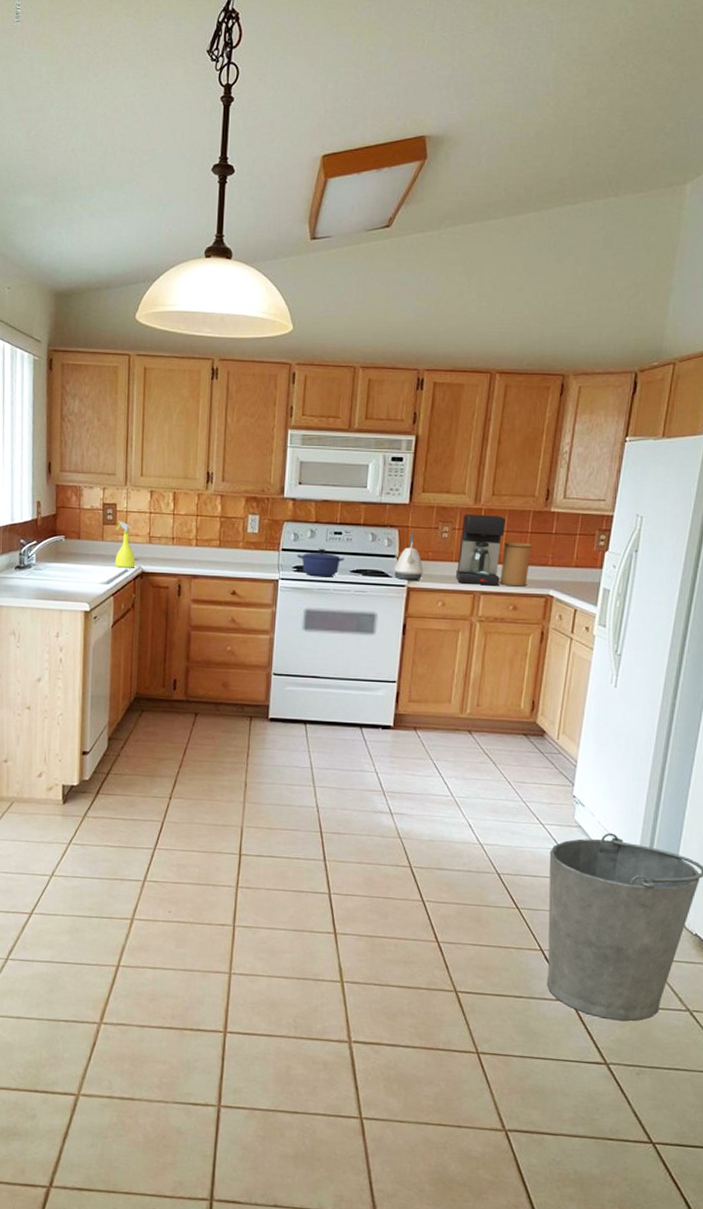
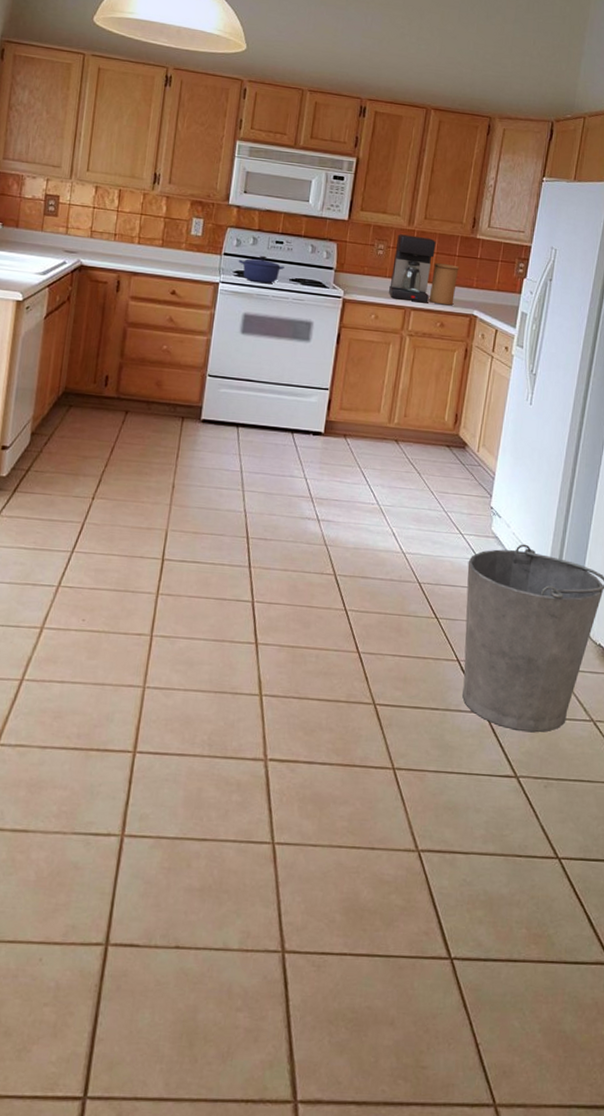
spray bottle: present [114,521,136,568] -> none [52,213,75,261]
kettle: present [394,532,424,581] -> none [331,247,359,293]

